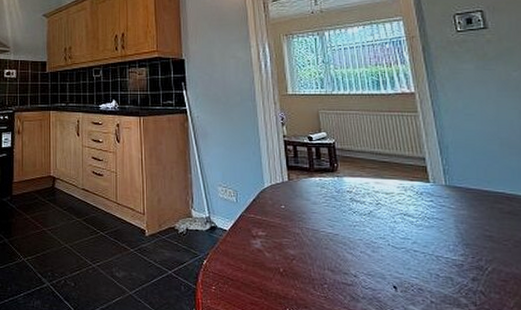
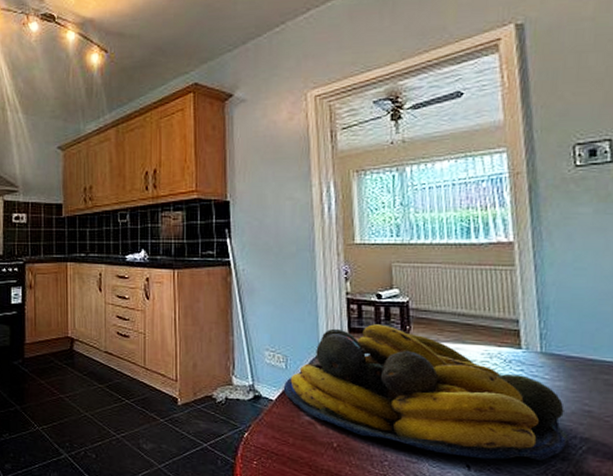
fruit bowl: none [235,162,477,281] -> present [283,324,570,461]

